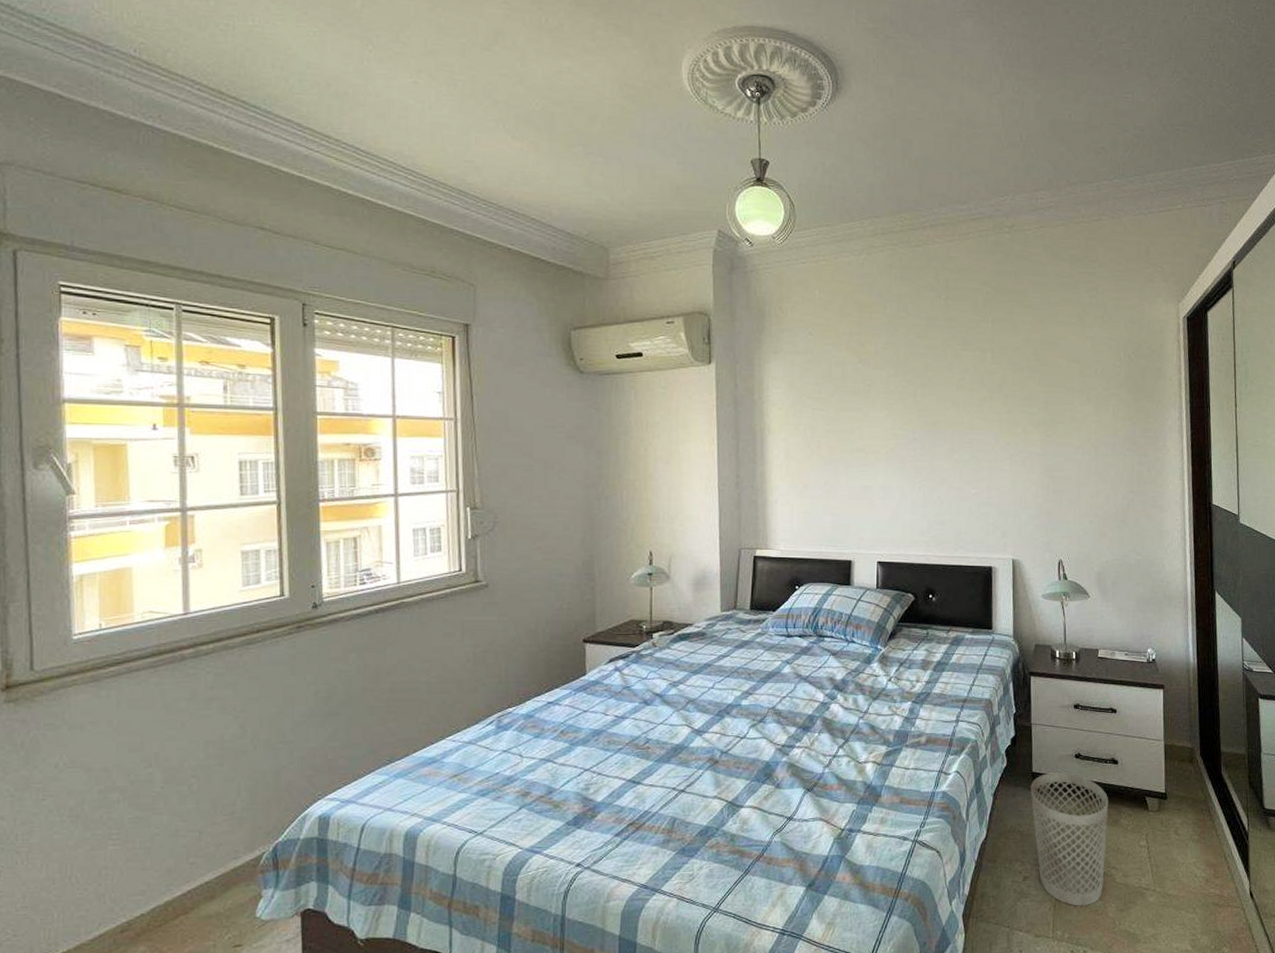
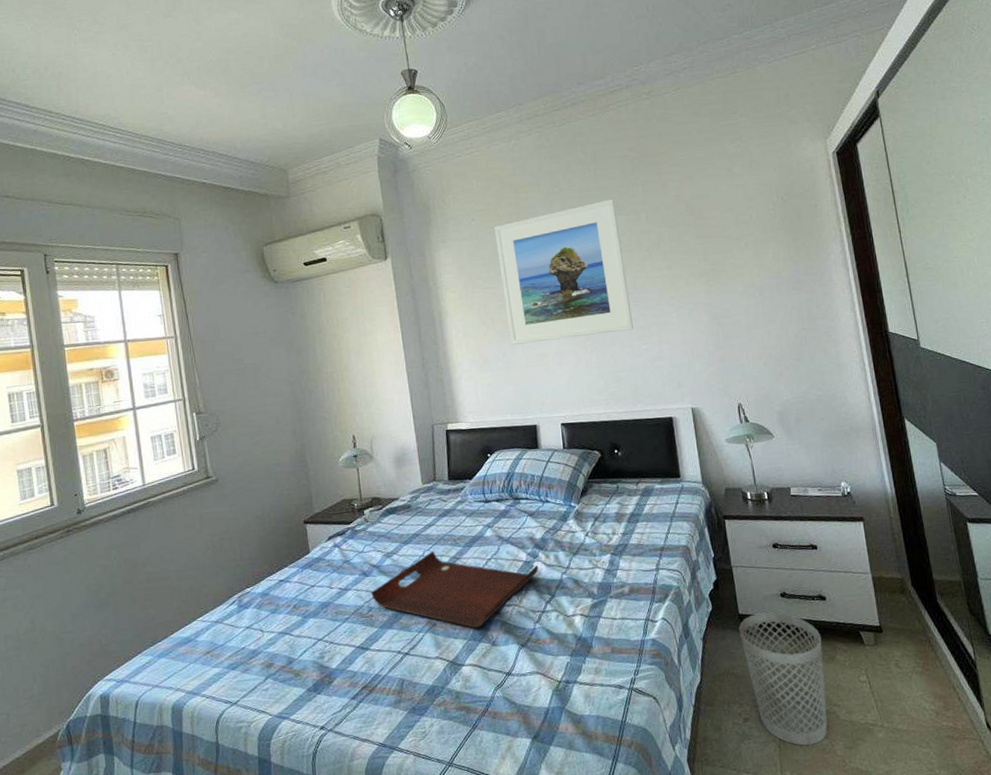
serving tray: none [651,684,836,769] -> present [371,551,539,629]
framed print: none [832,332,965,473] -> present [494,199,633,345]

